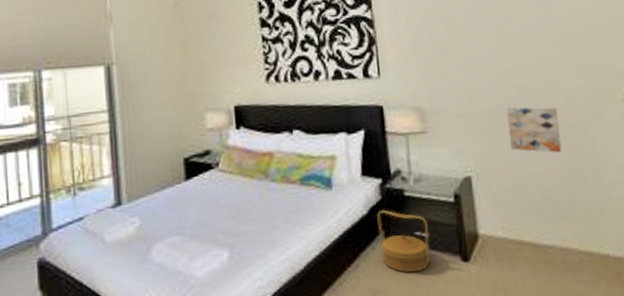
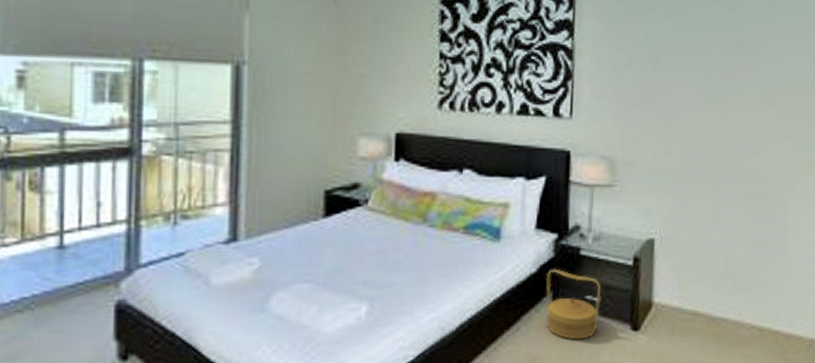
wall art: present [506,107,562,153] -> none [700,168,754,221]

